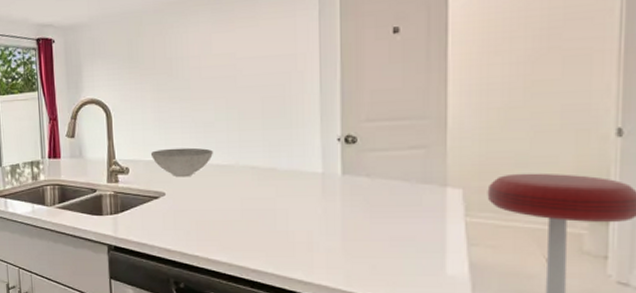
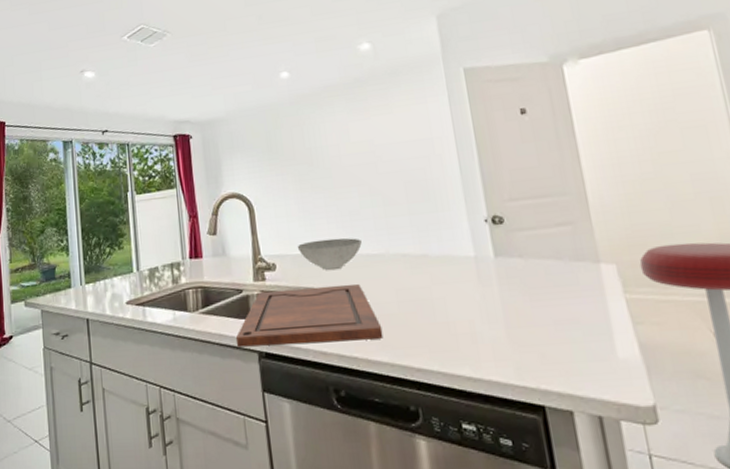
cutting board: none [88,191,225,241] -> present [235,284,383,348]

